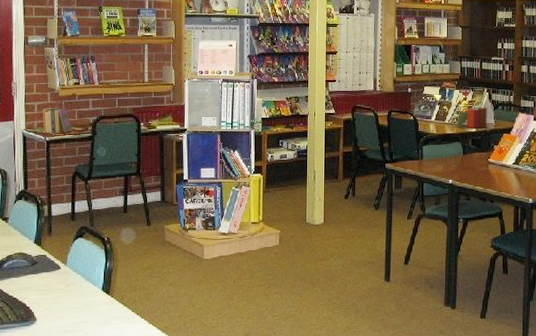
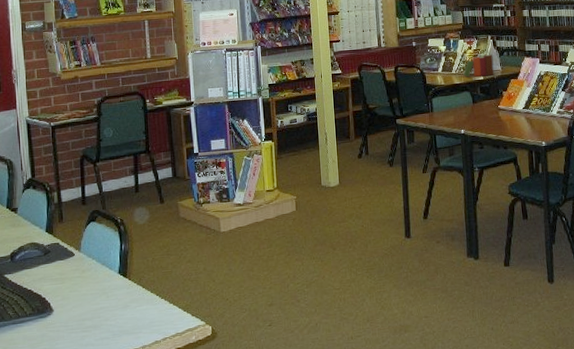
books: present [42,107,73,134] -> none [44,91,78,119]

